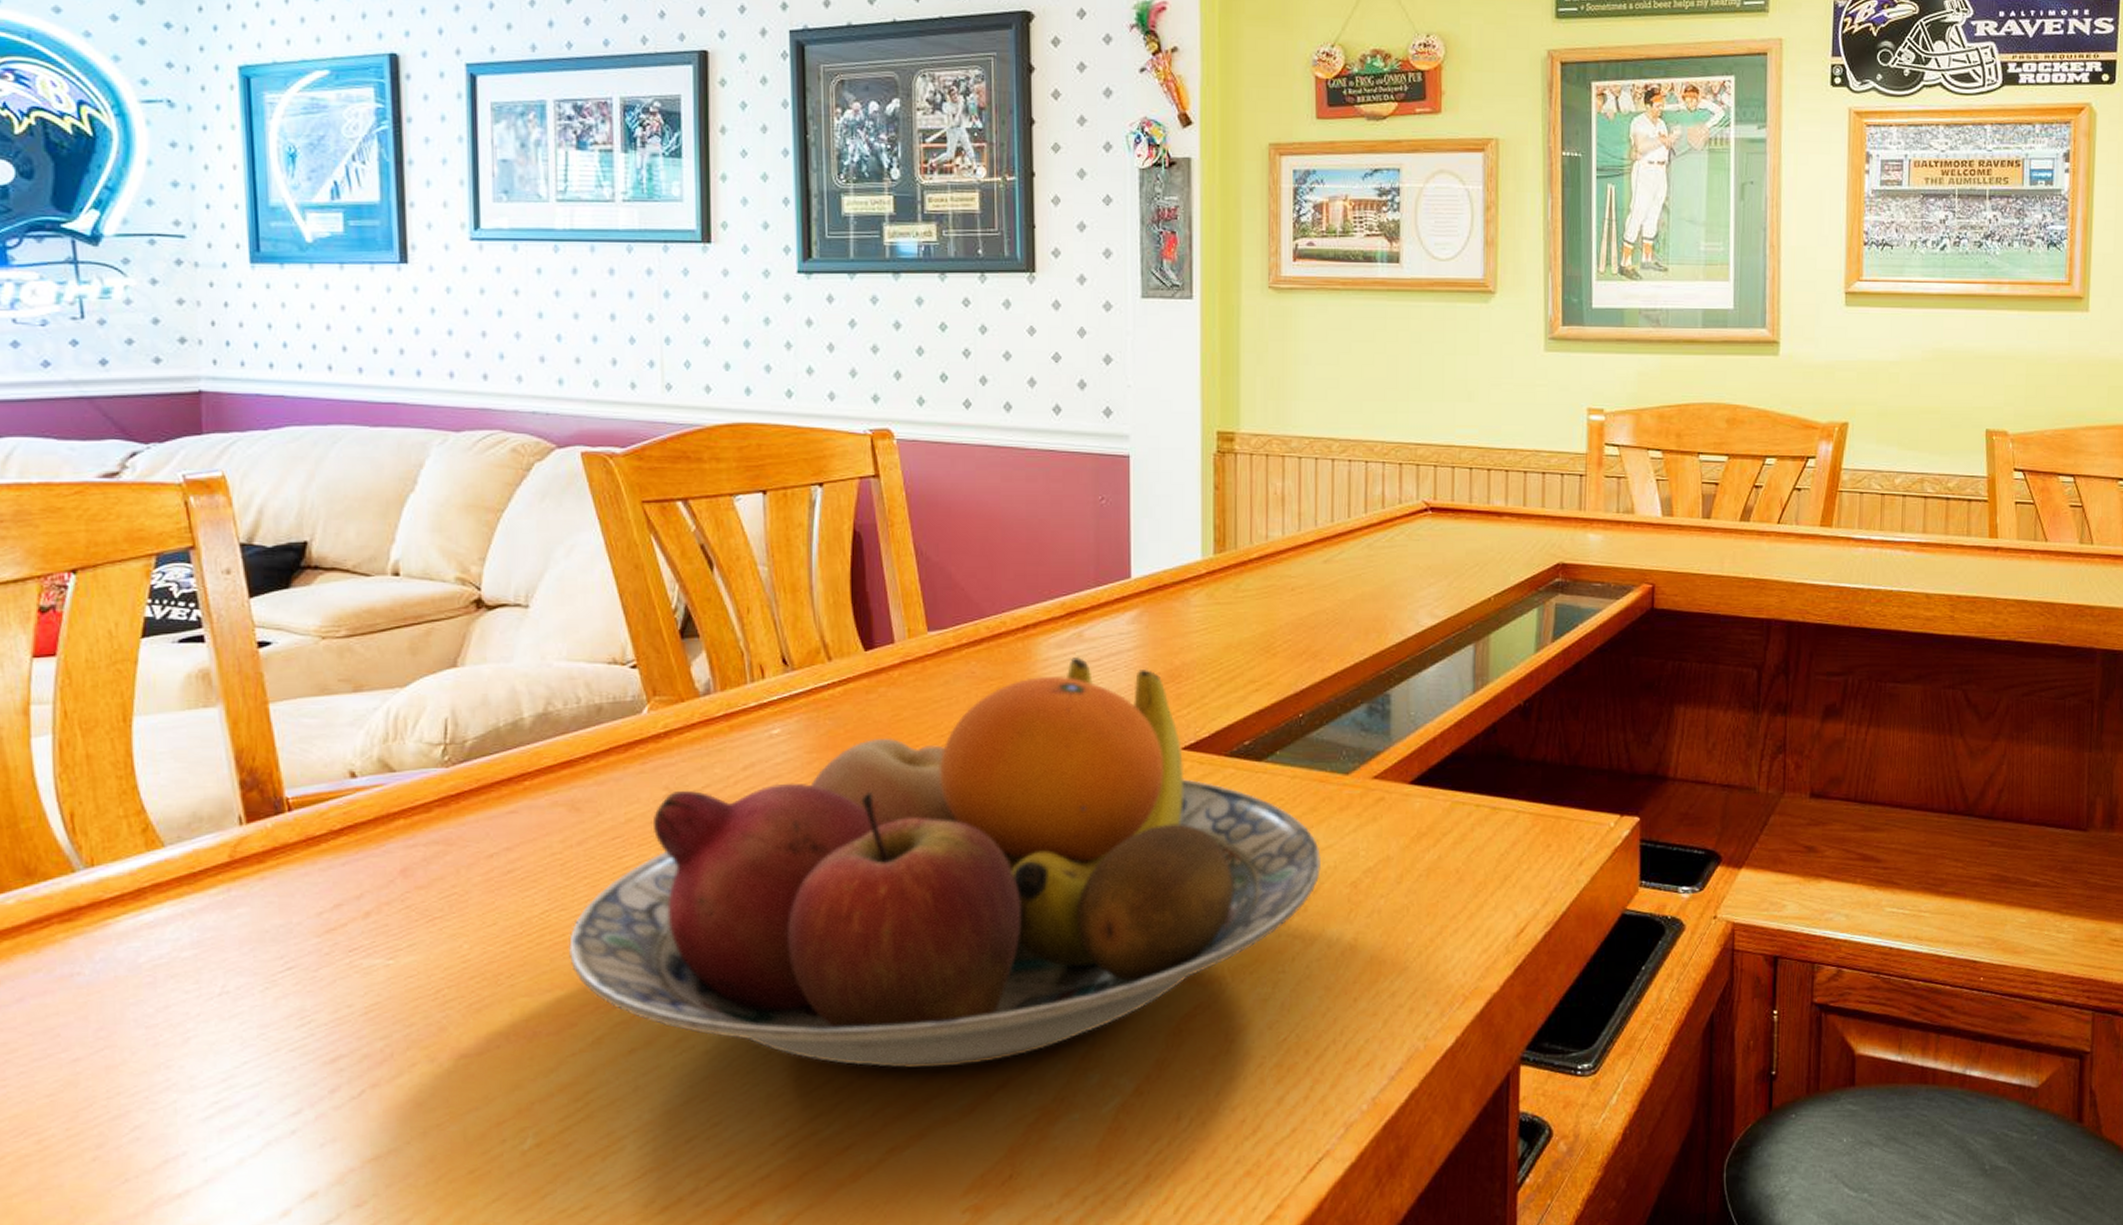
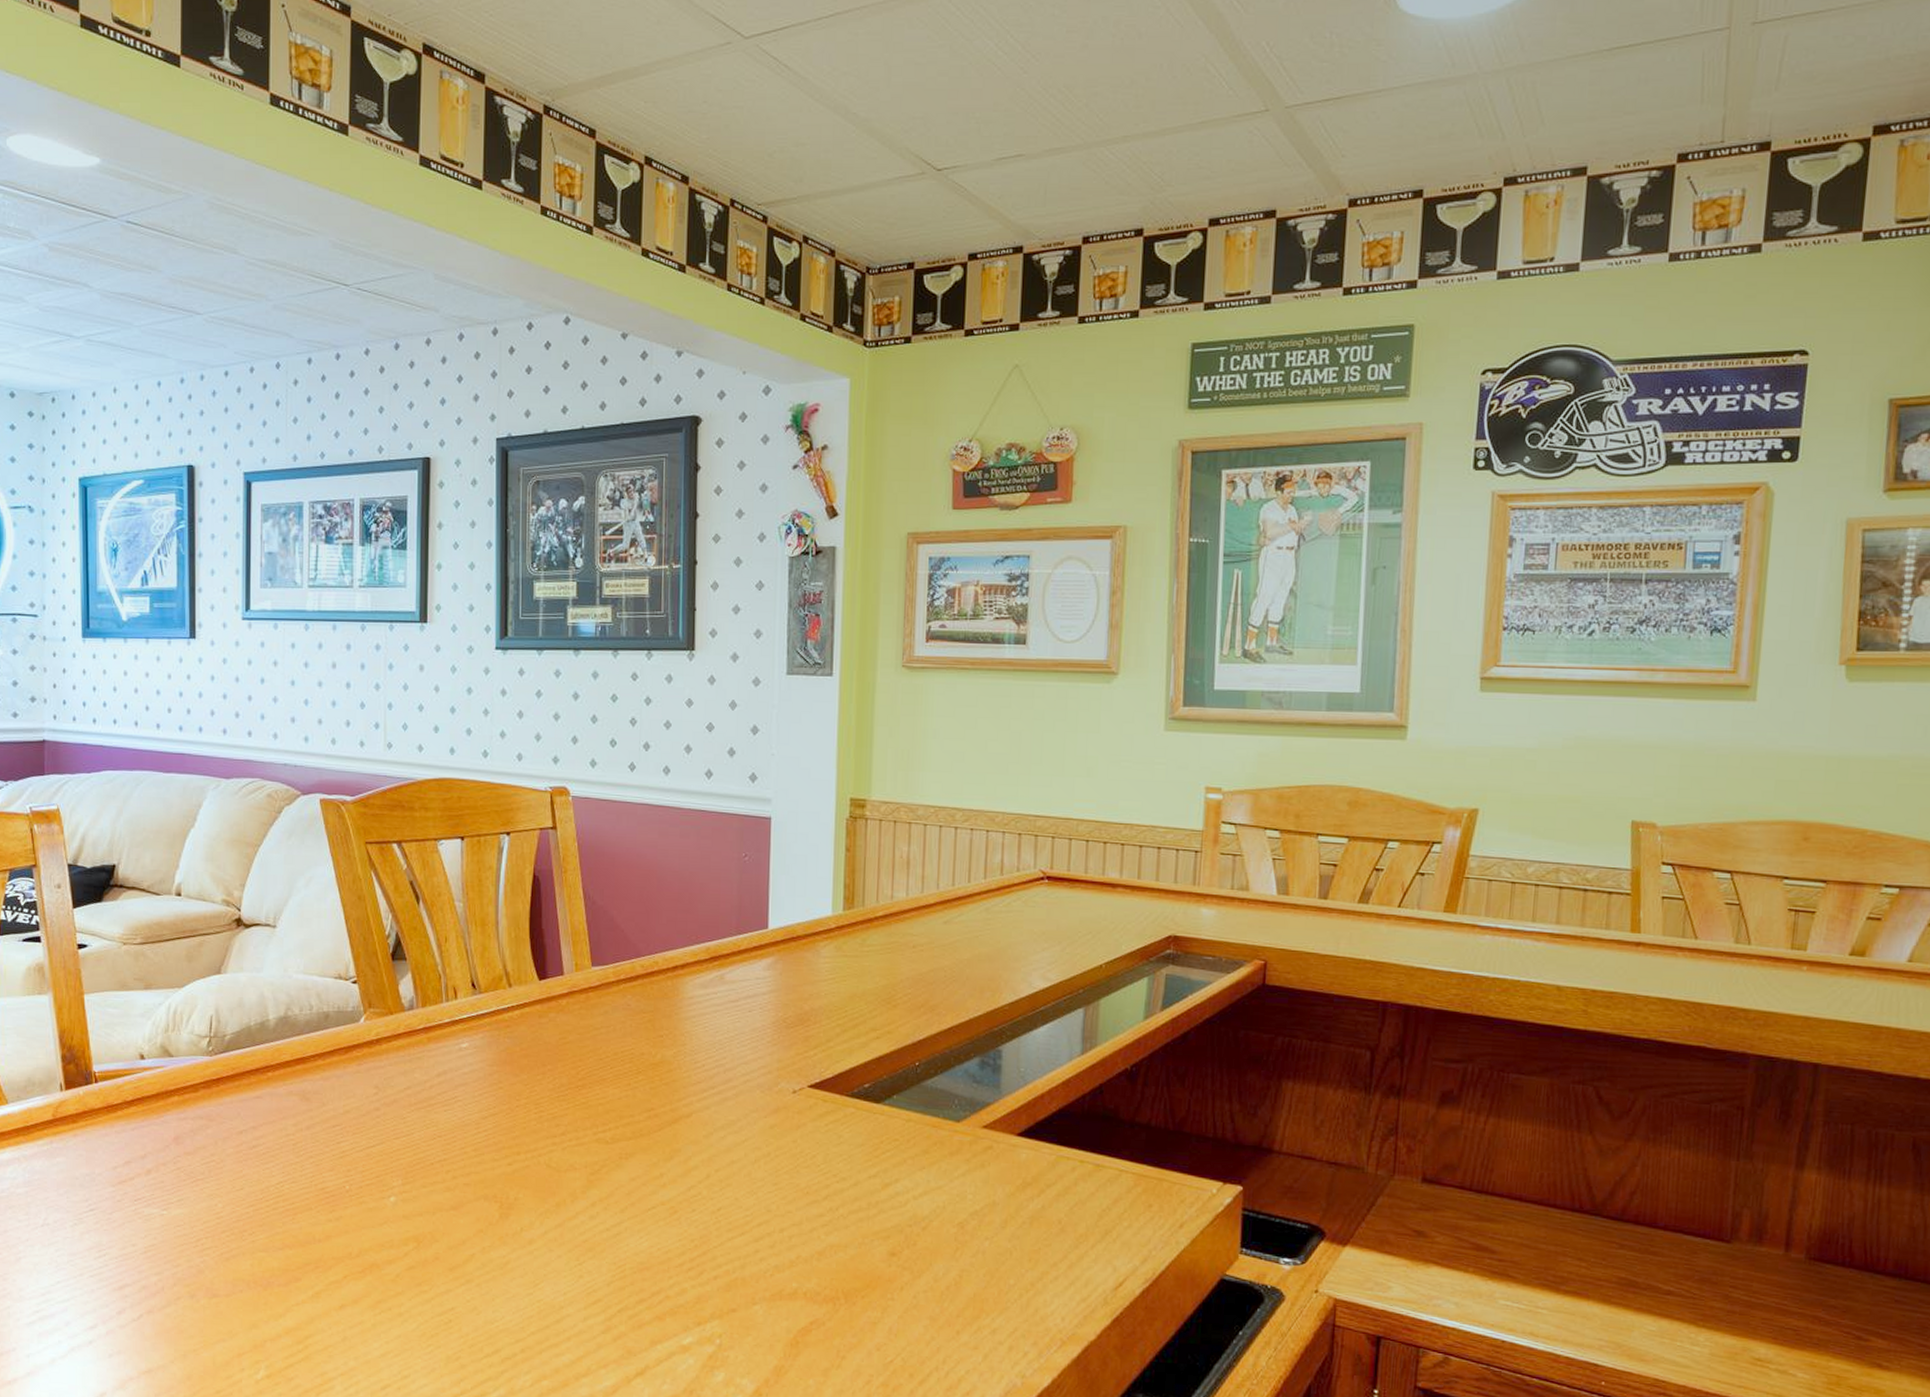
fruit bowl: present [569,656,1321,1069] -> none [297,996,931,1351]

